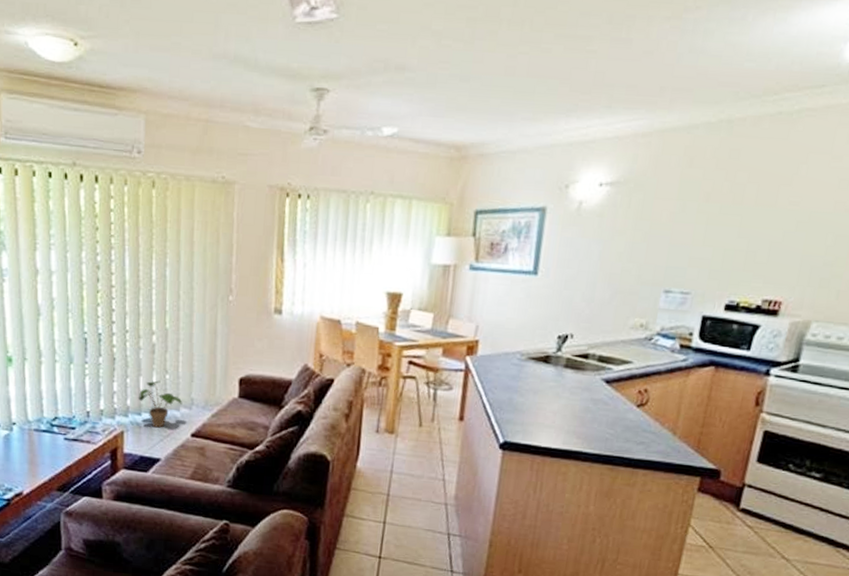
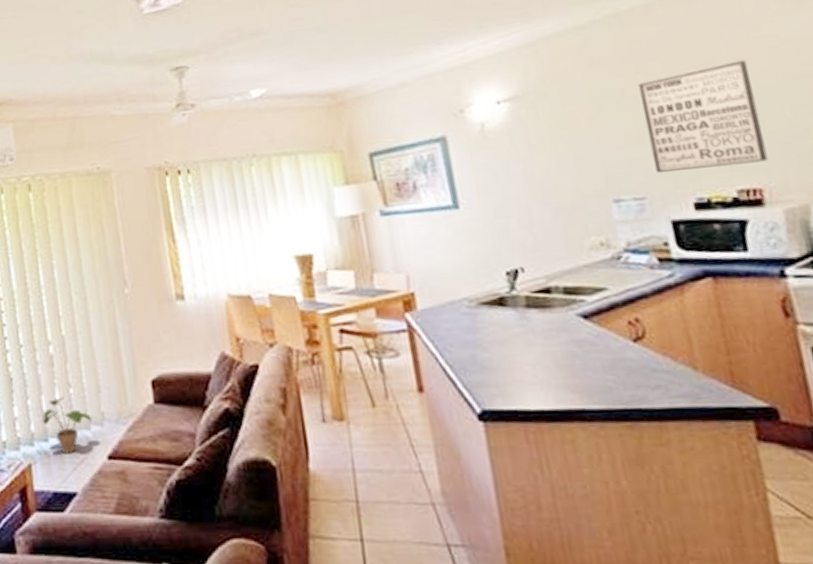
wall art: none [707,186,817,280] -> present [638,60,769,172]

